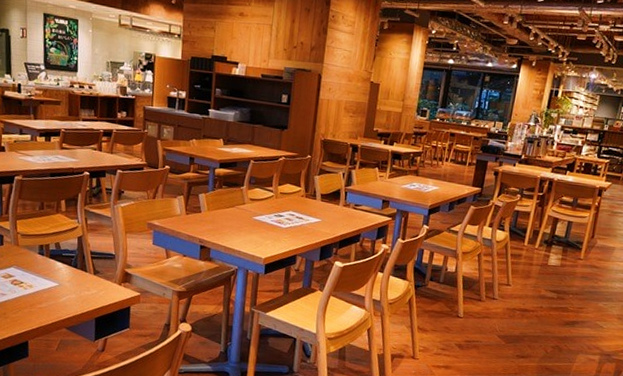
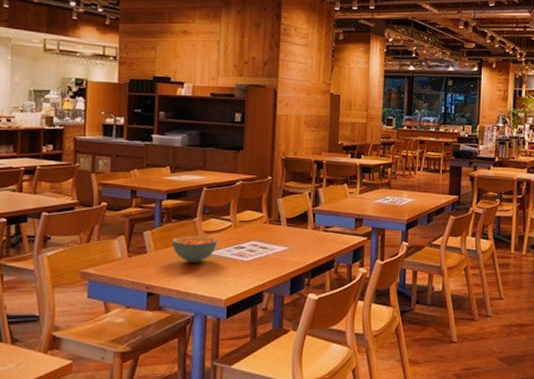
cereal bowl: none [222,201,261,225] -> present [171,236,218,263]

